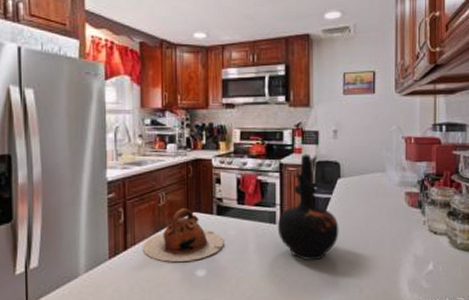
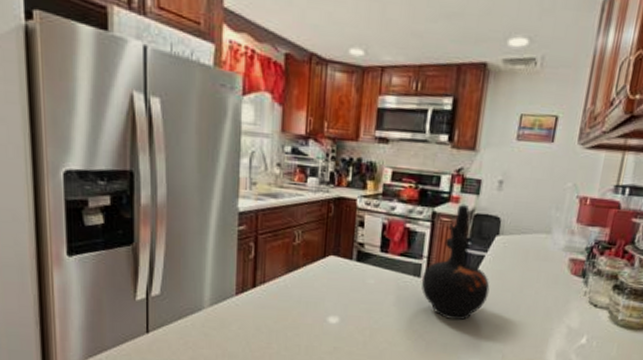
teapot: present [142,207,224,262] -> none [272,249,362,307]

